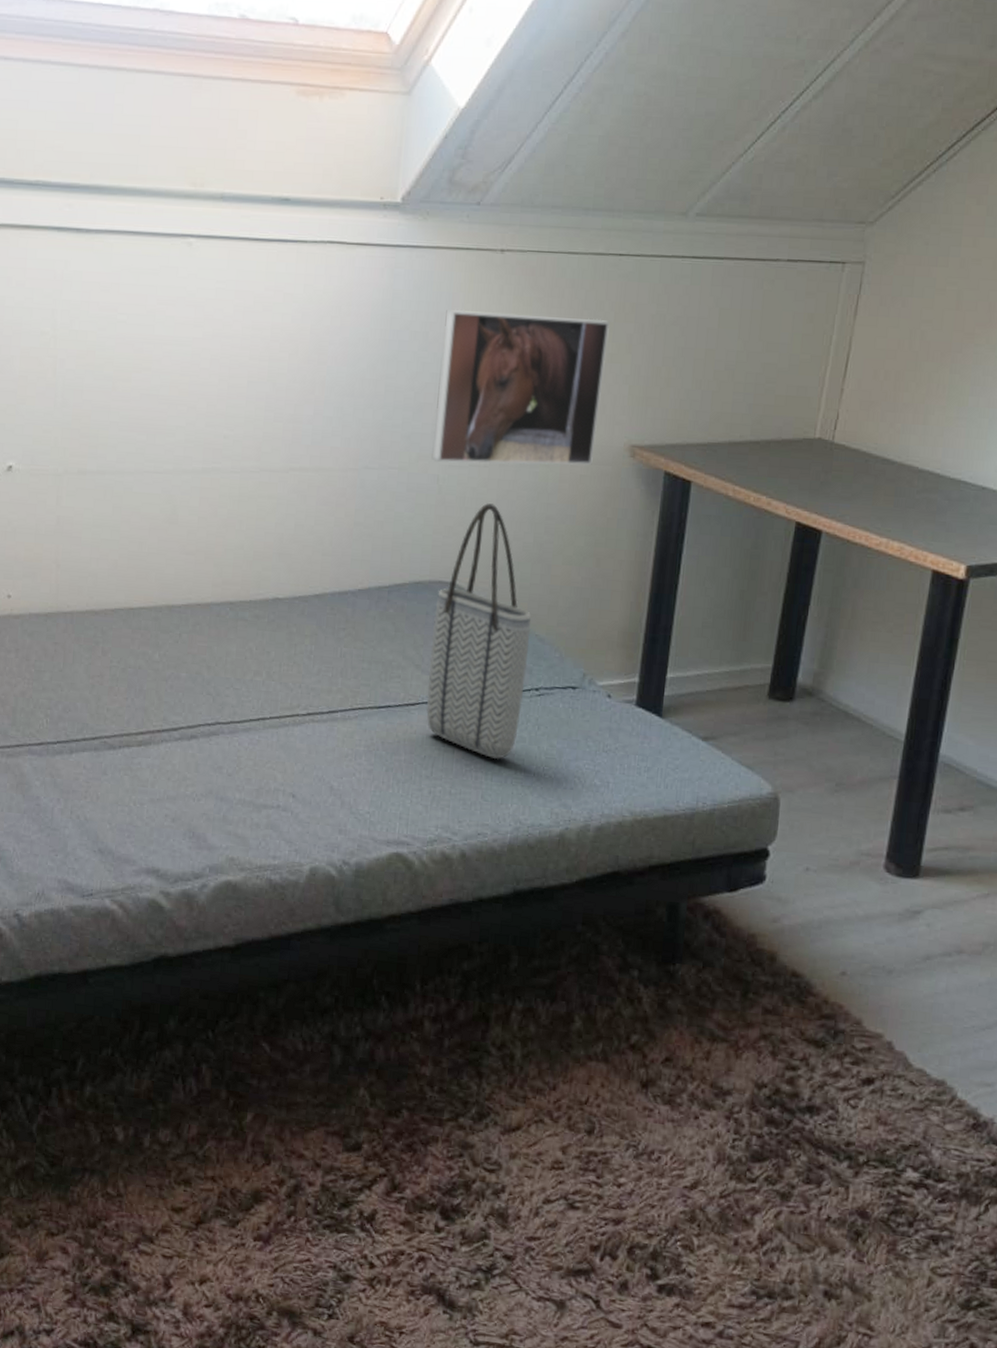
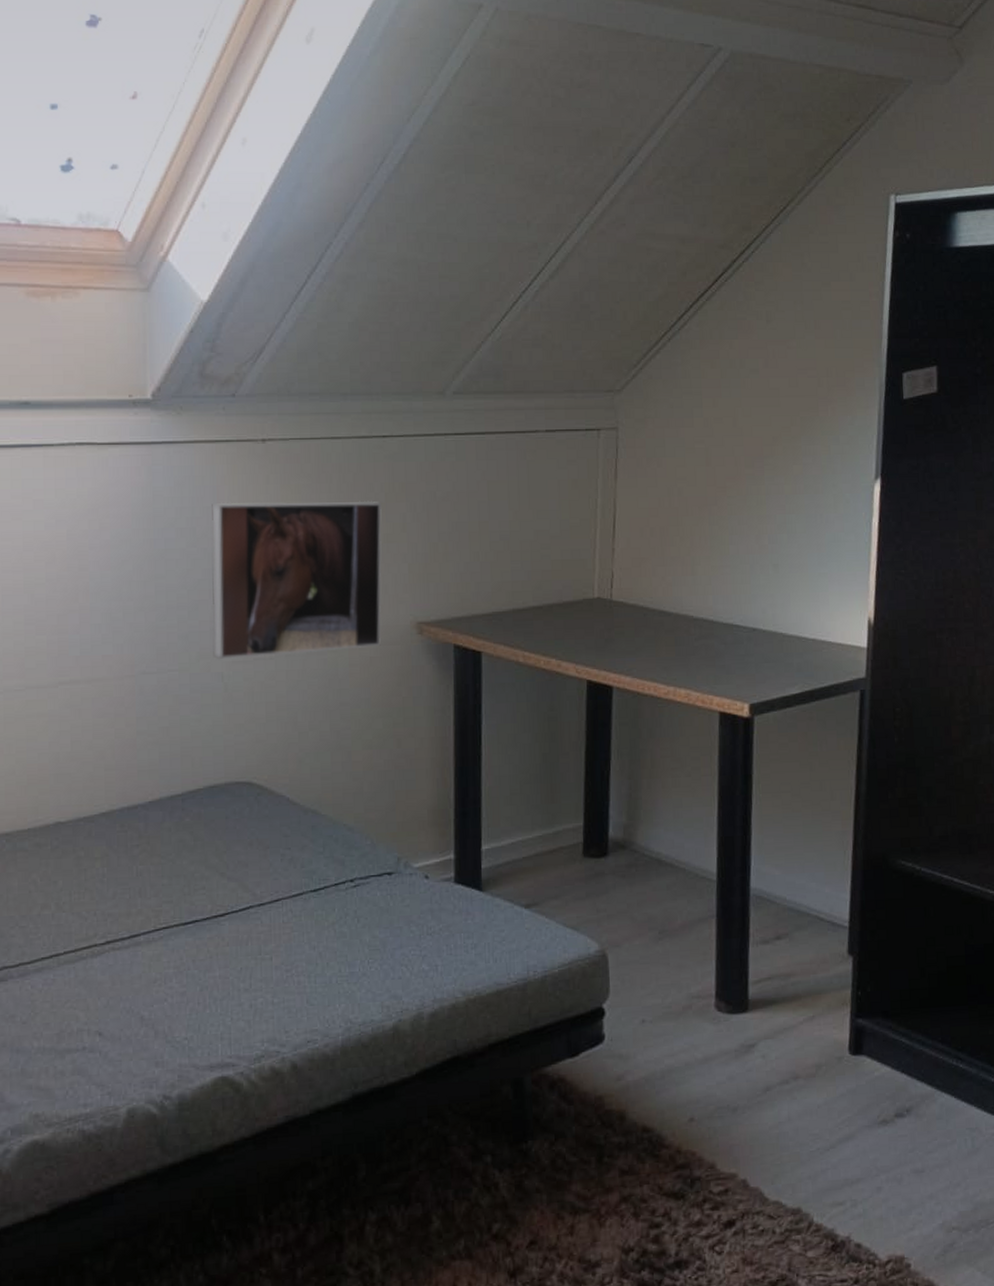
tote bag: present [426,503,532,759] -> none [235,696,339,959]

